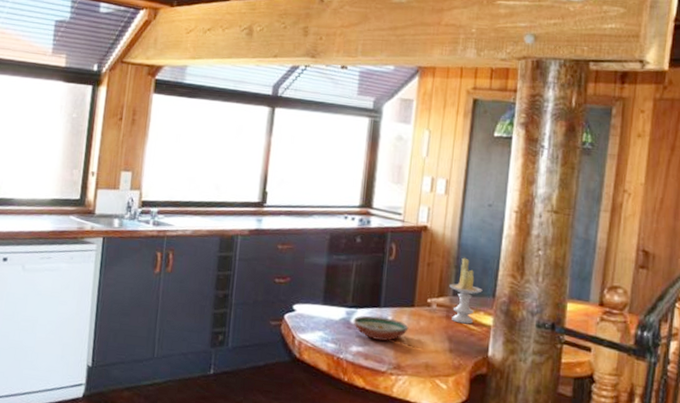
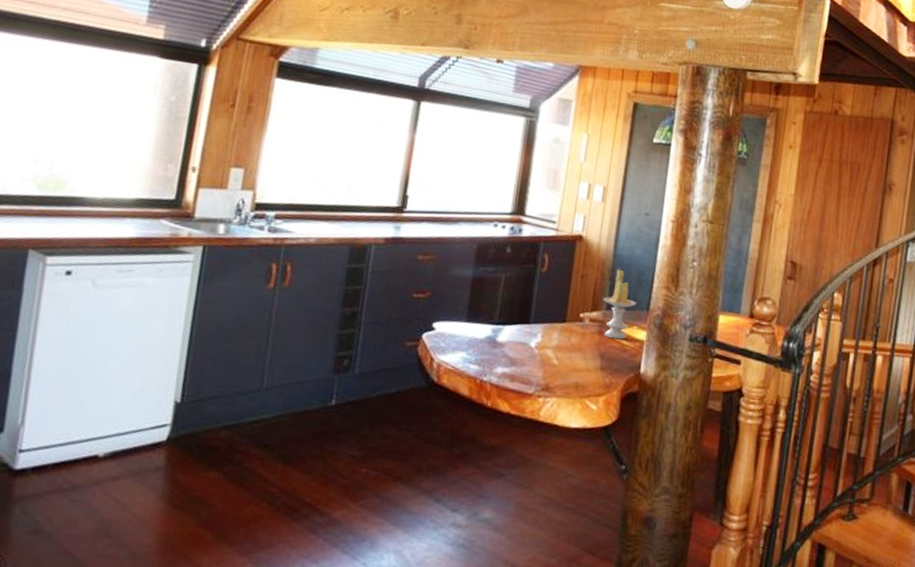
decorative bowl: present [353,315,409,341] -> none [499,333,559,360]

